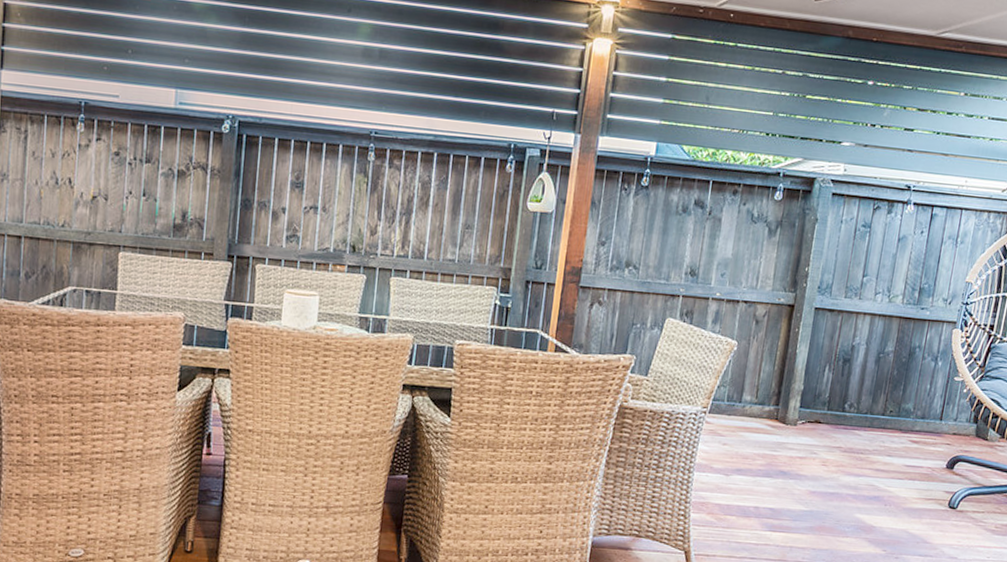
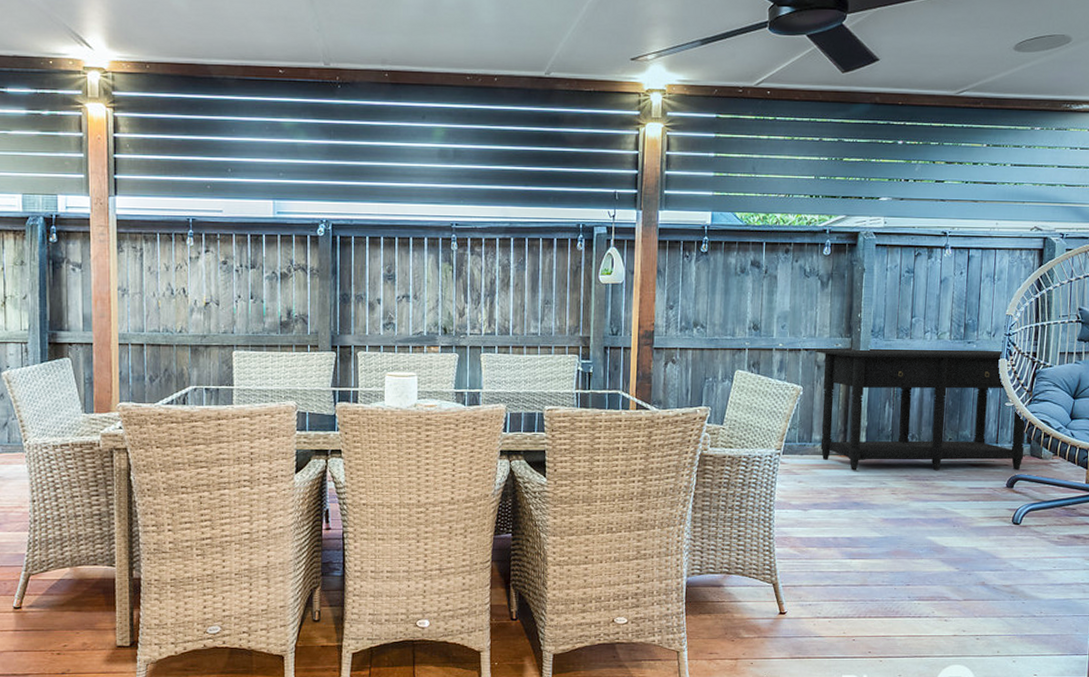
console table: none [750,302,975,451] -> present [815,349,1026,471]

